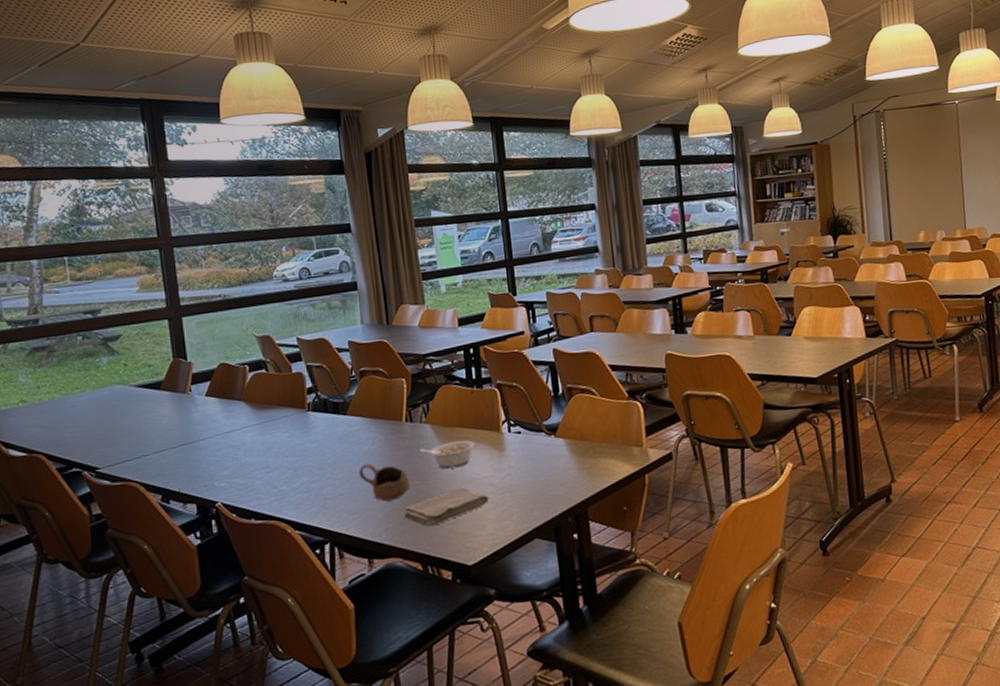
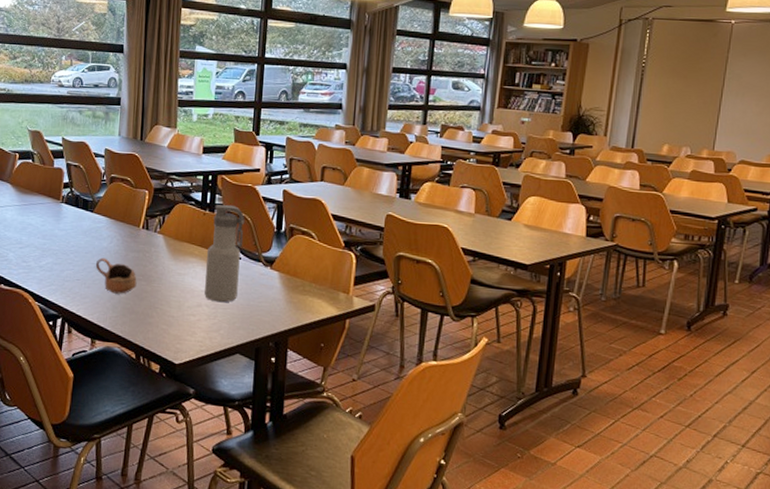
washcloth: present [404,489,489,527] -> none [127,296,202,323]
legume: present [419,440,476,469] -> none [150,253,199,278]
water bottle: none [482,376,524,487] -> present [204,204,245,303]

